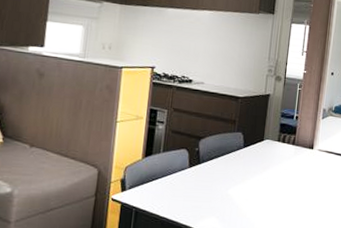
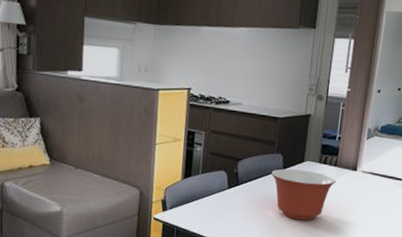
mixing bowl: none [232,147,294,199] -> present [271,169,336,220]

